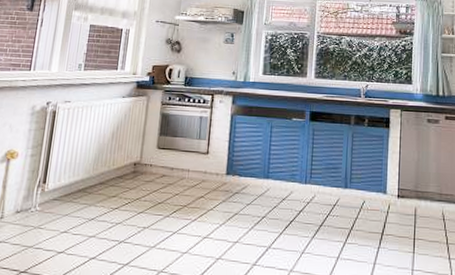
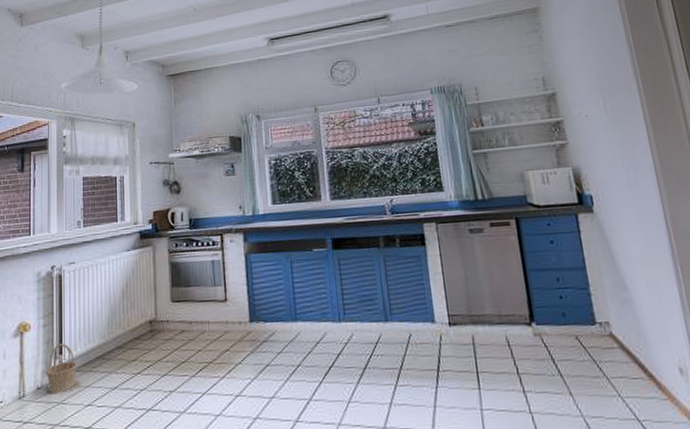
basket: none [27,173,60,218] -> present [46,343,78,393]

